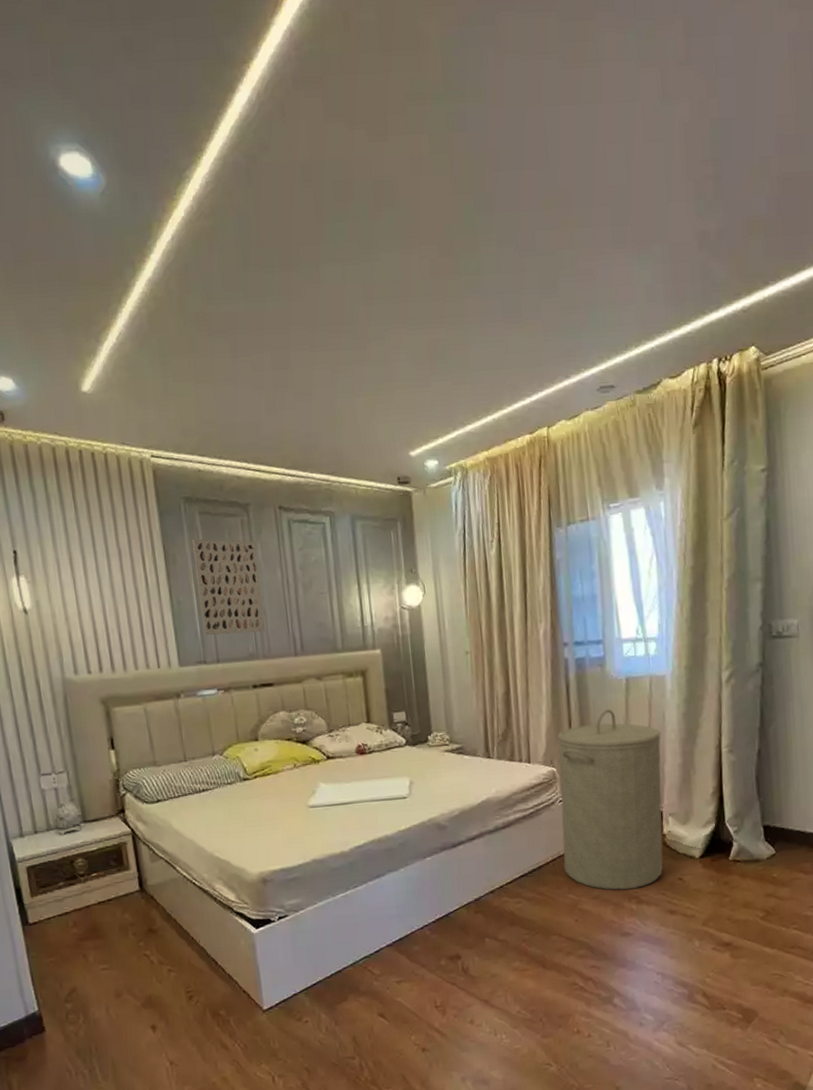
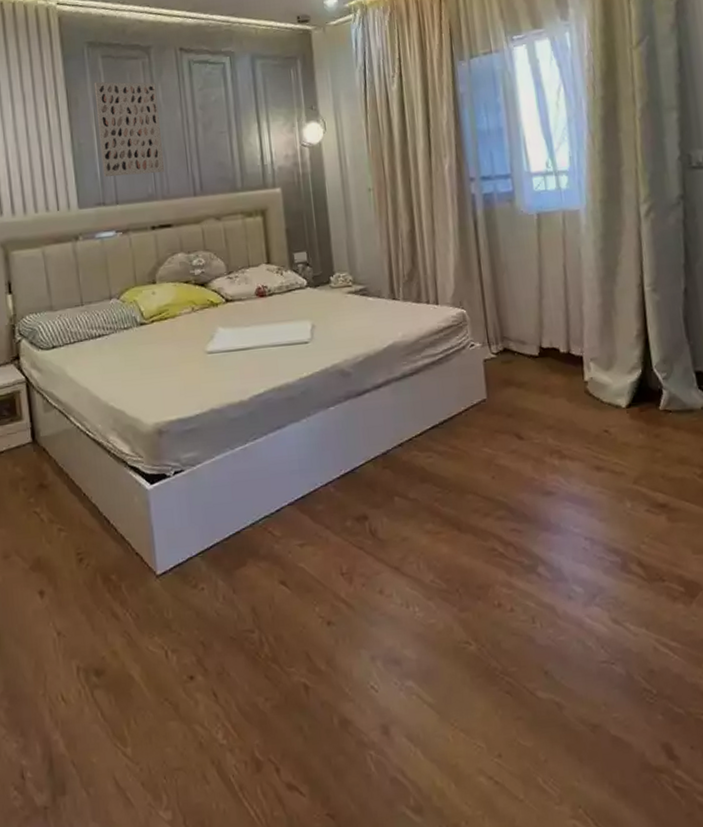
laundry hamper: present [556,709,663,891] -> none [465,246,586,444]

